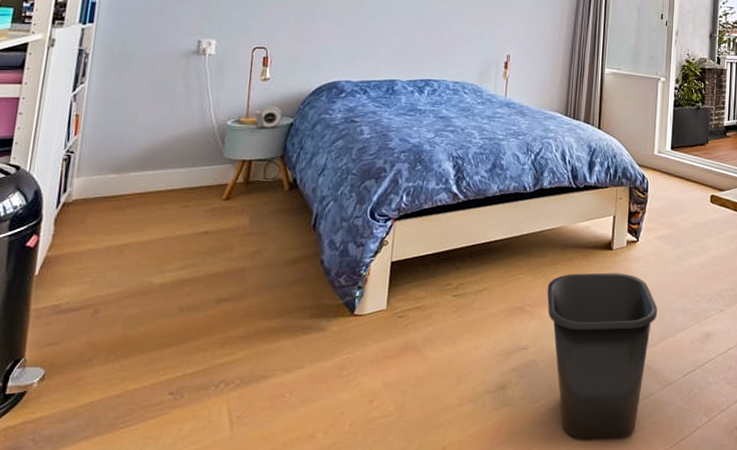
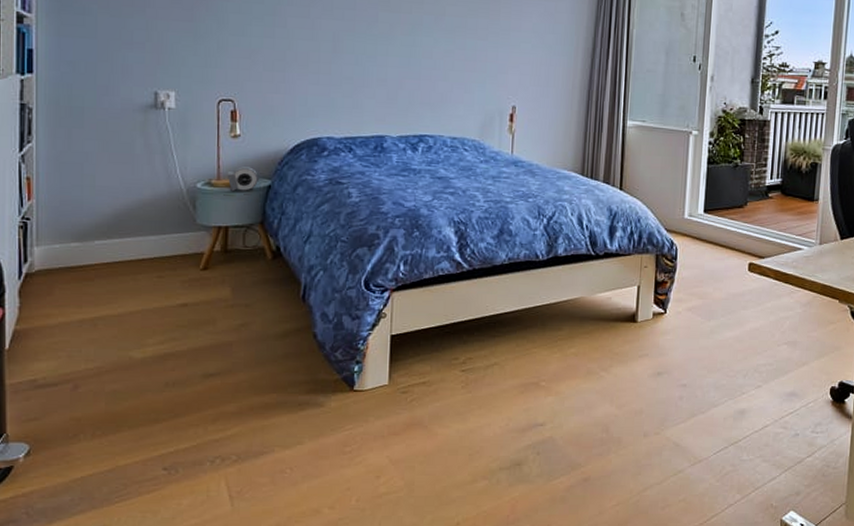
waste bin: present [547,273,658,440] -> none [564,346,688,517]

